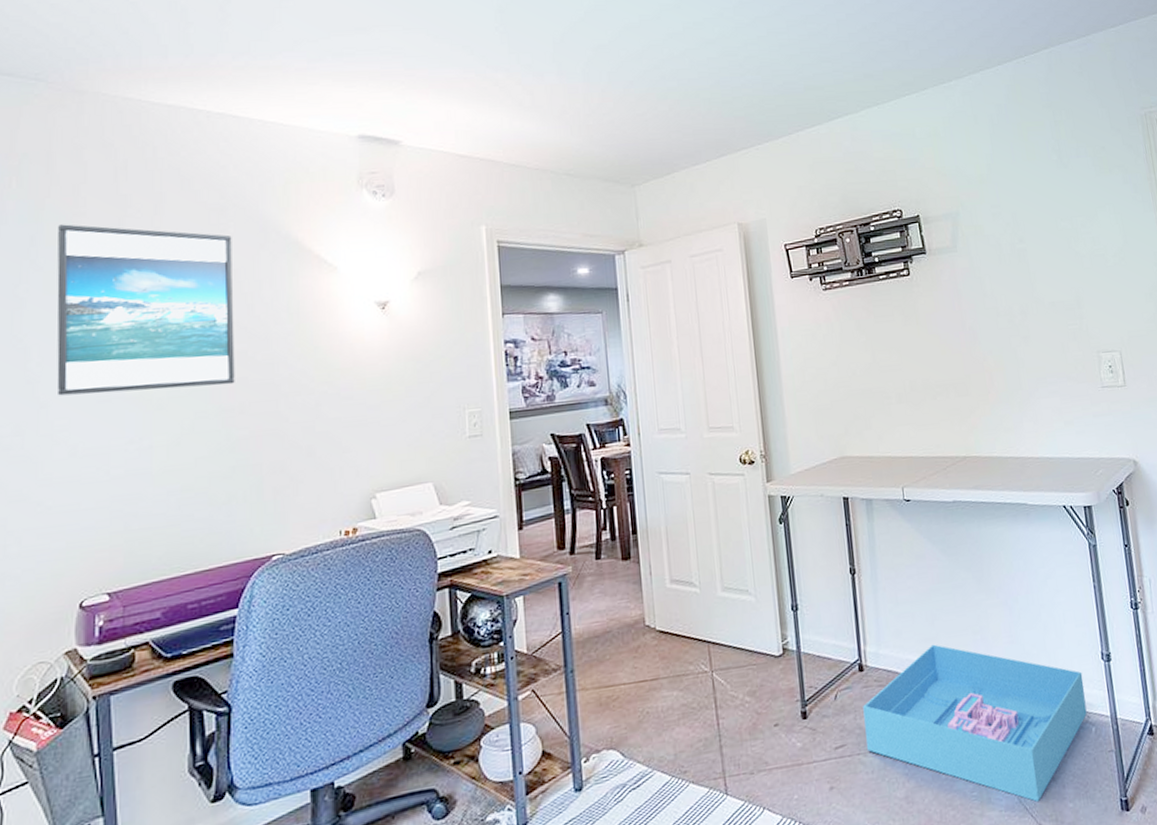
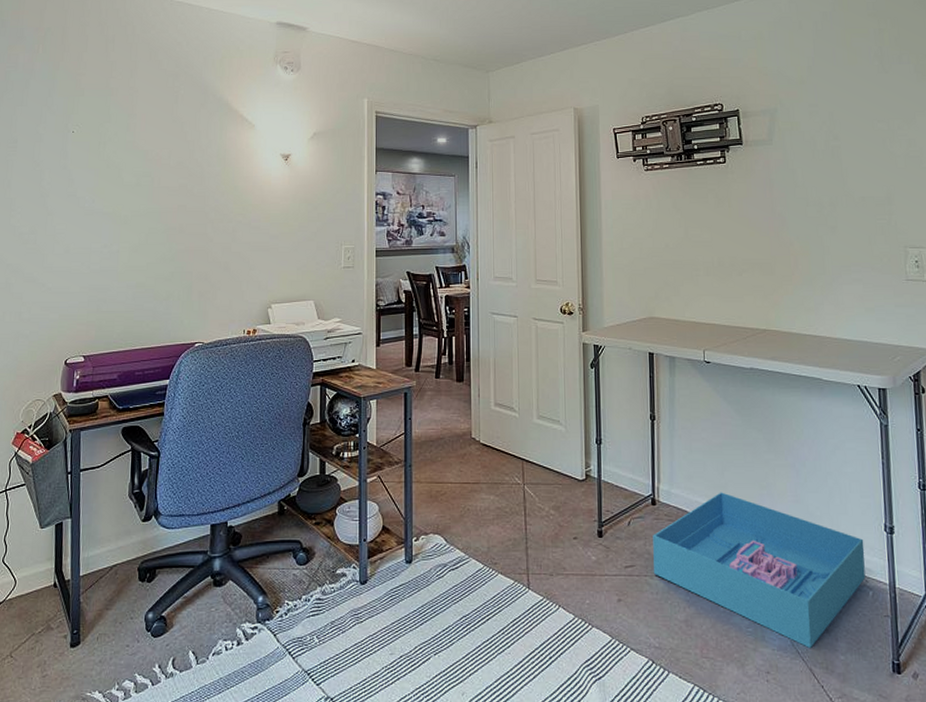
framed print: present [57,224,235,396] -> none [59,81,182,210]

